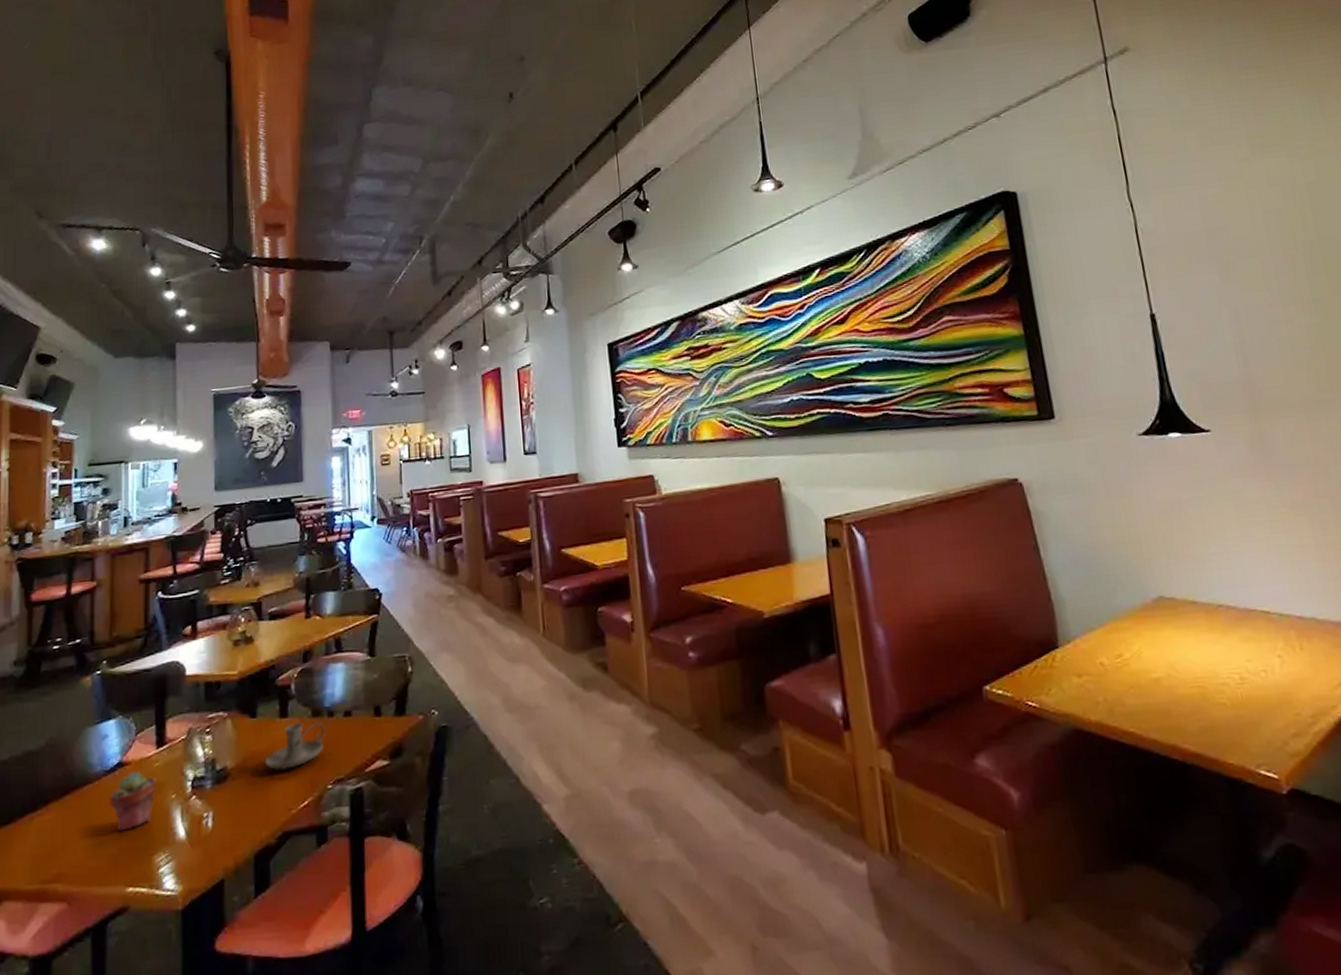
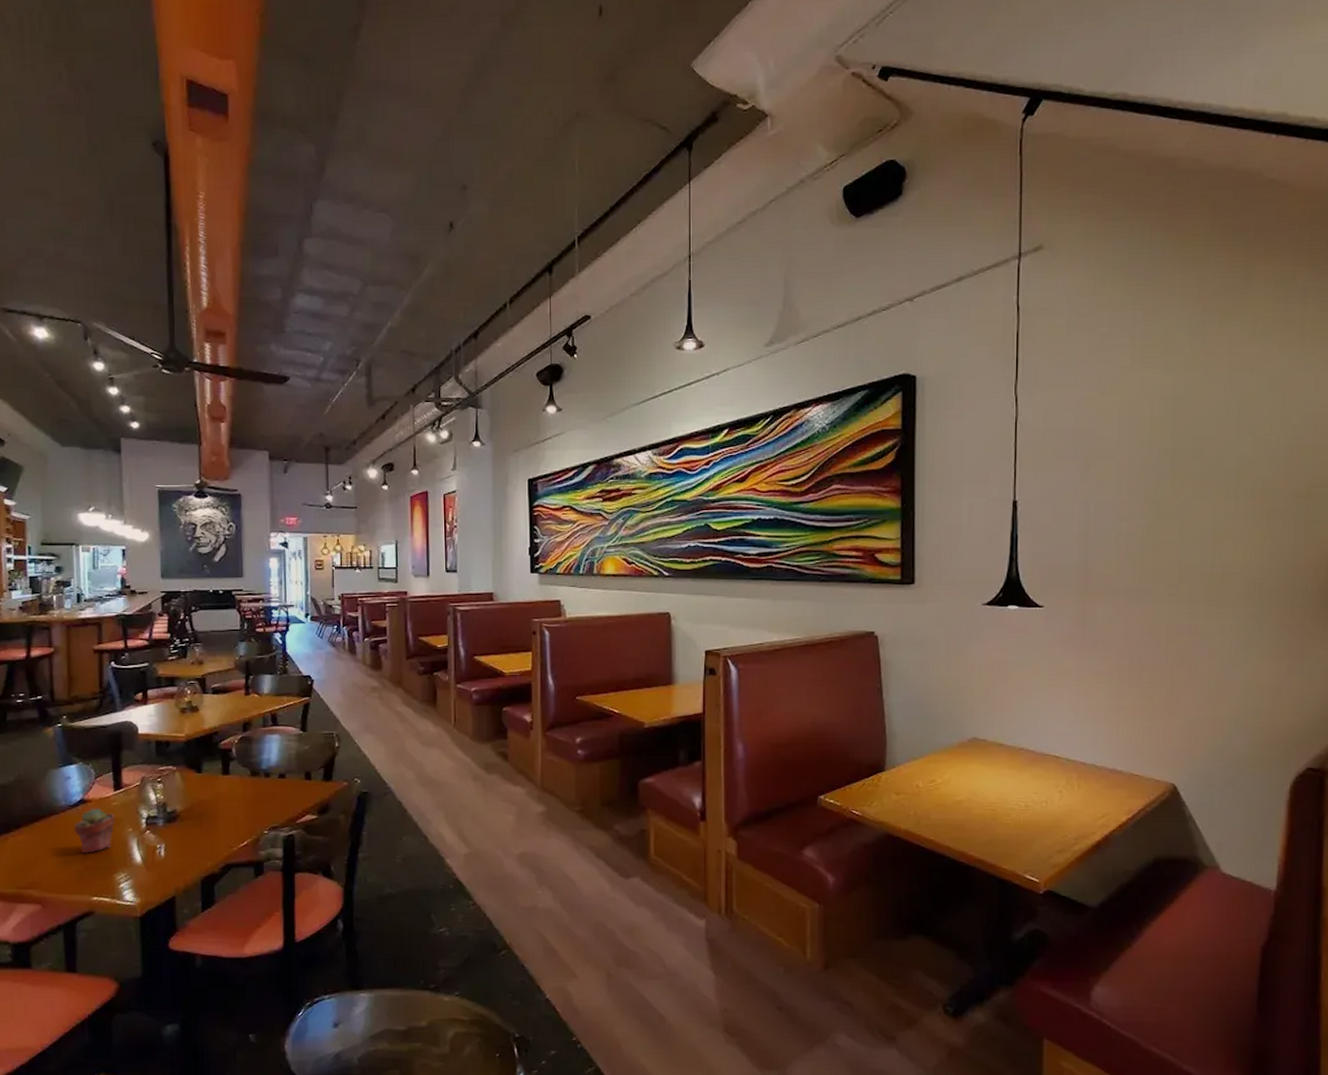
candle holder: present [264,722,327,770] -> none [209,780,264,816]

